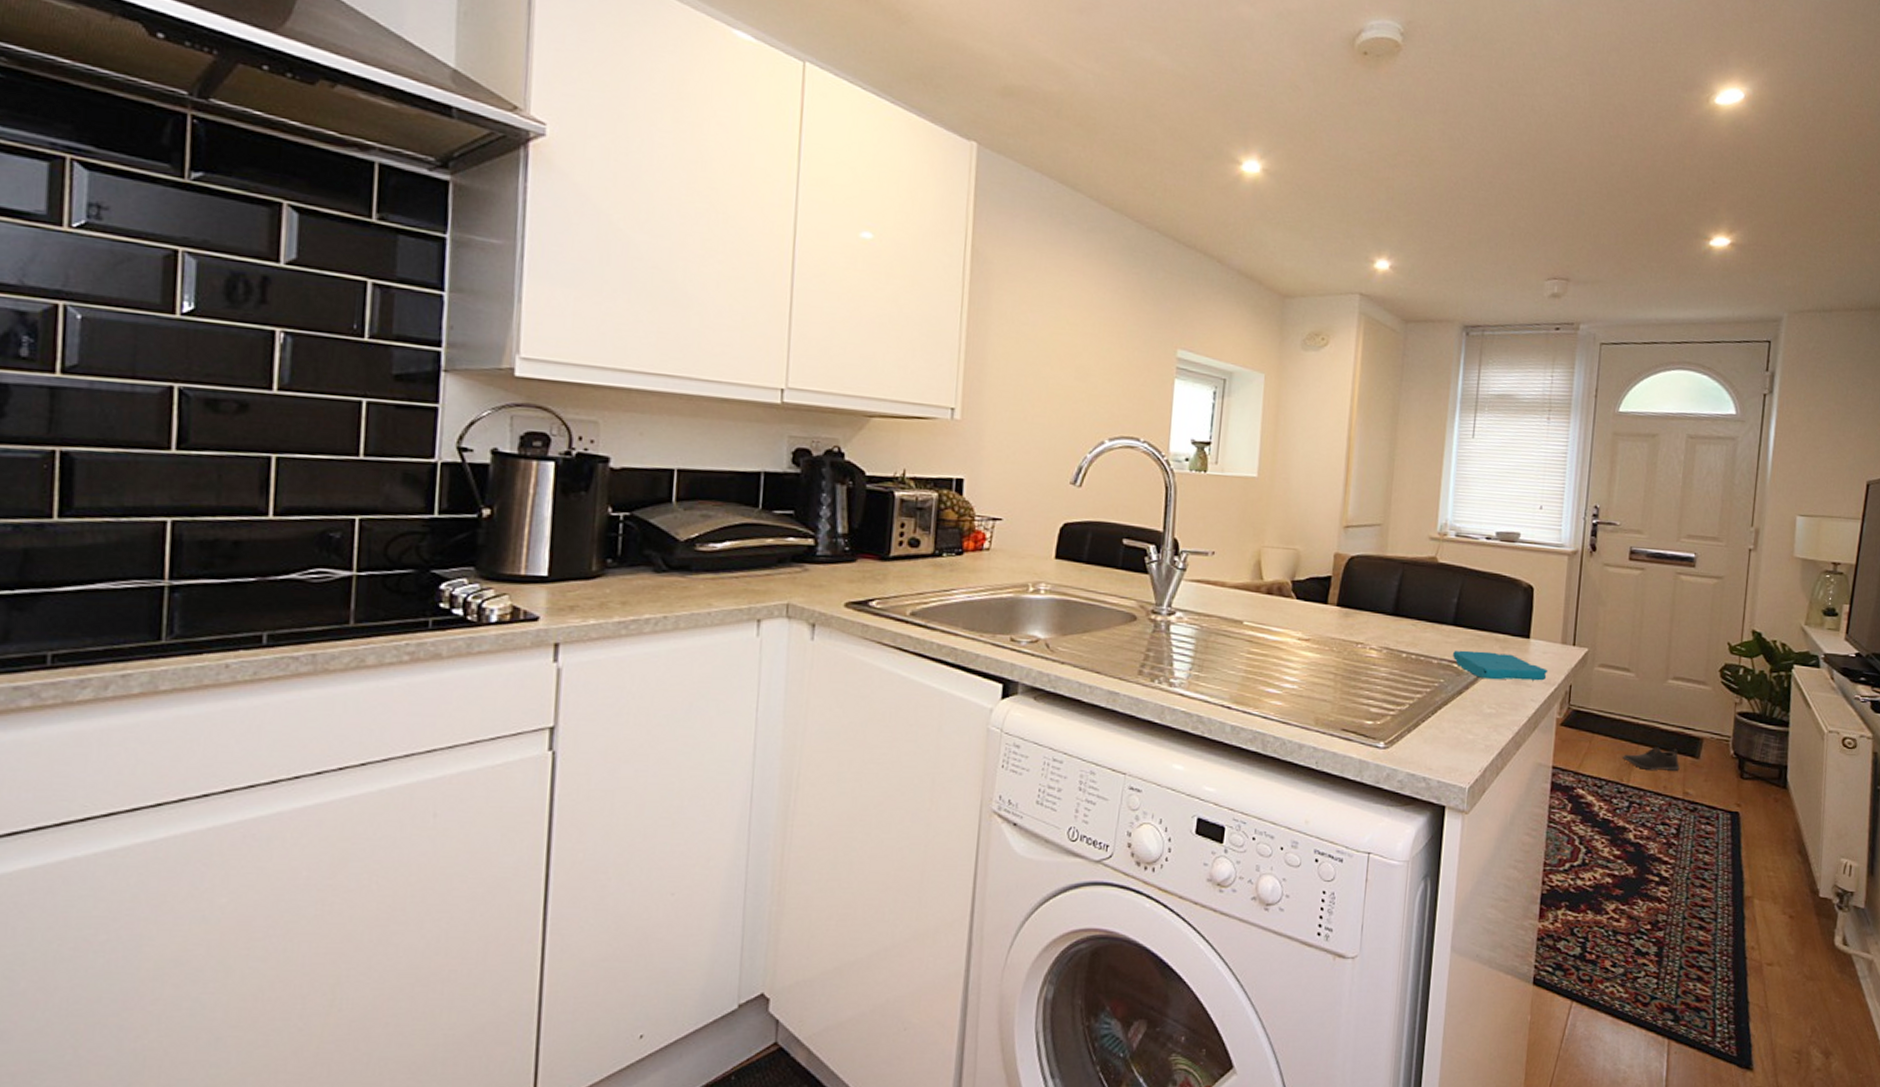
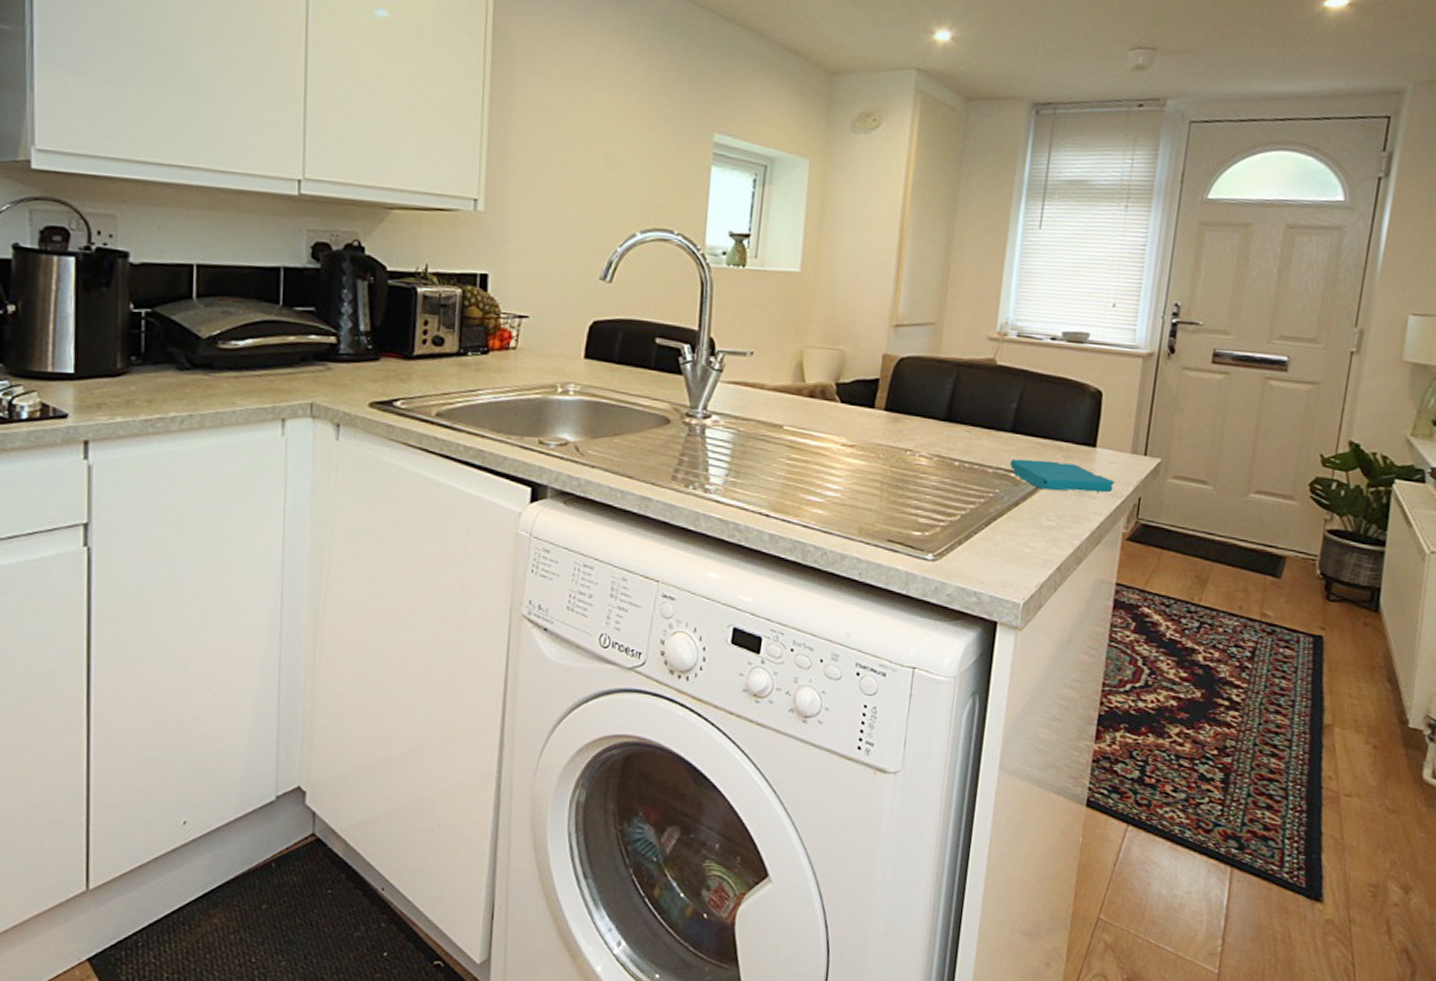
shoe: present [1622,747,1680,771] -> none [1194,565,1259,591]

